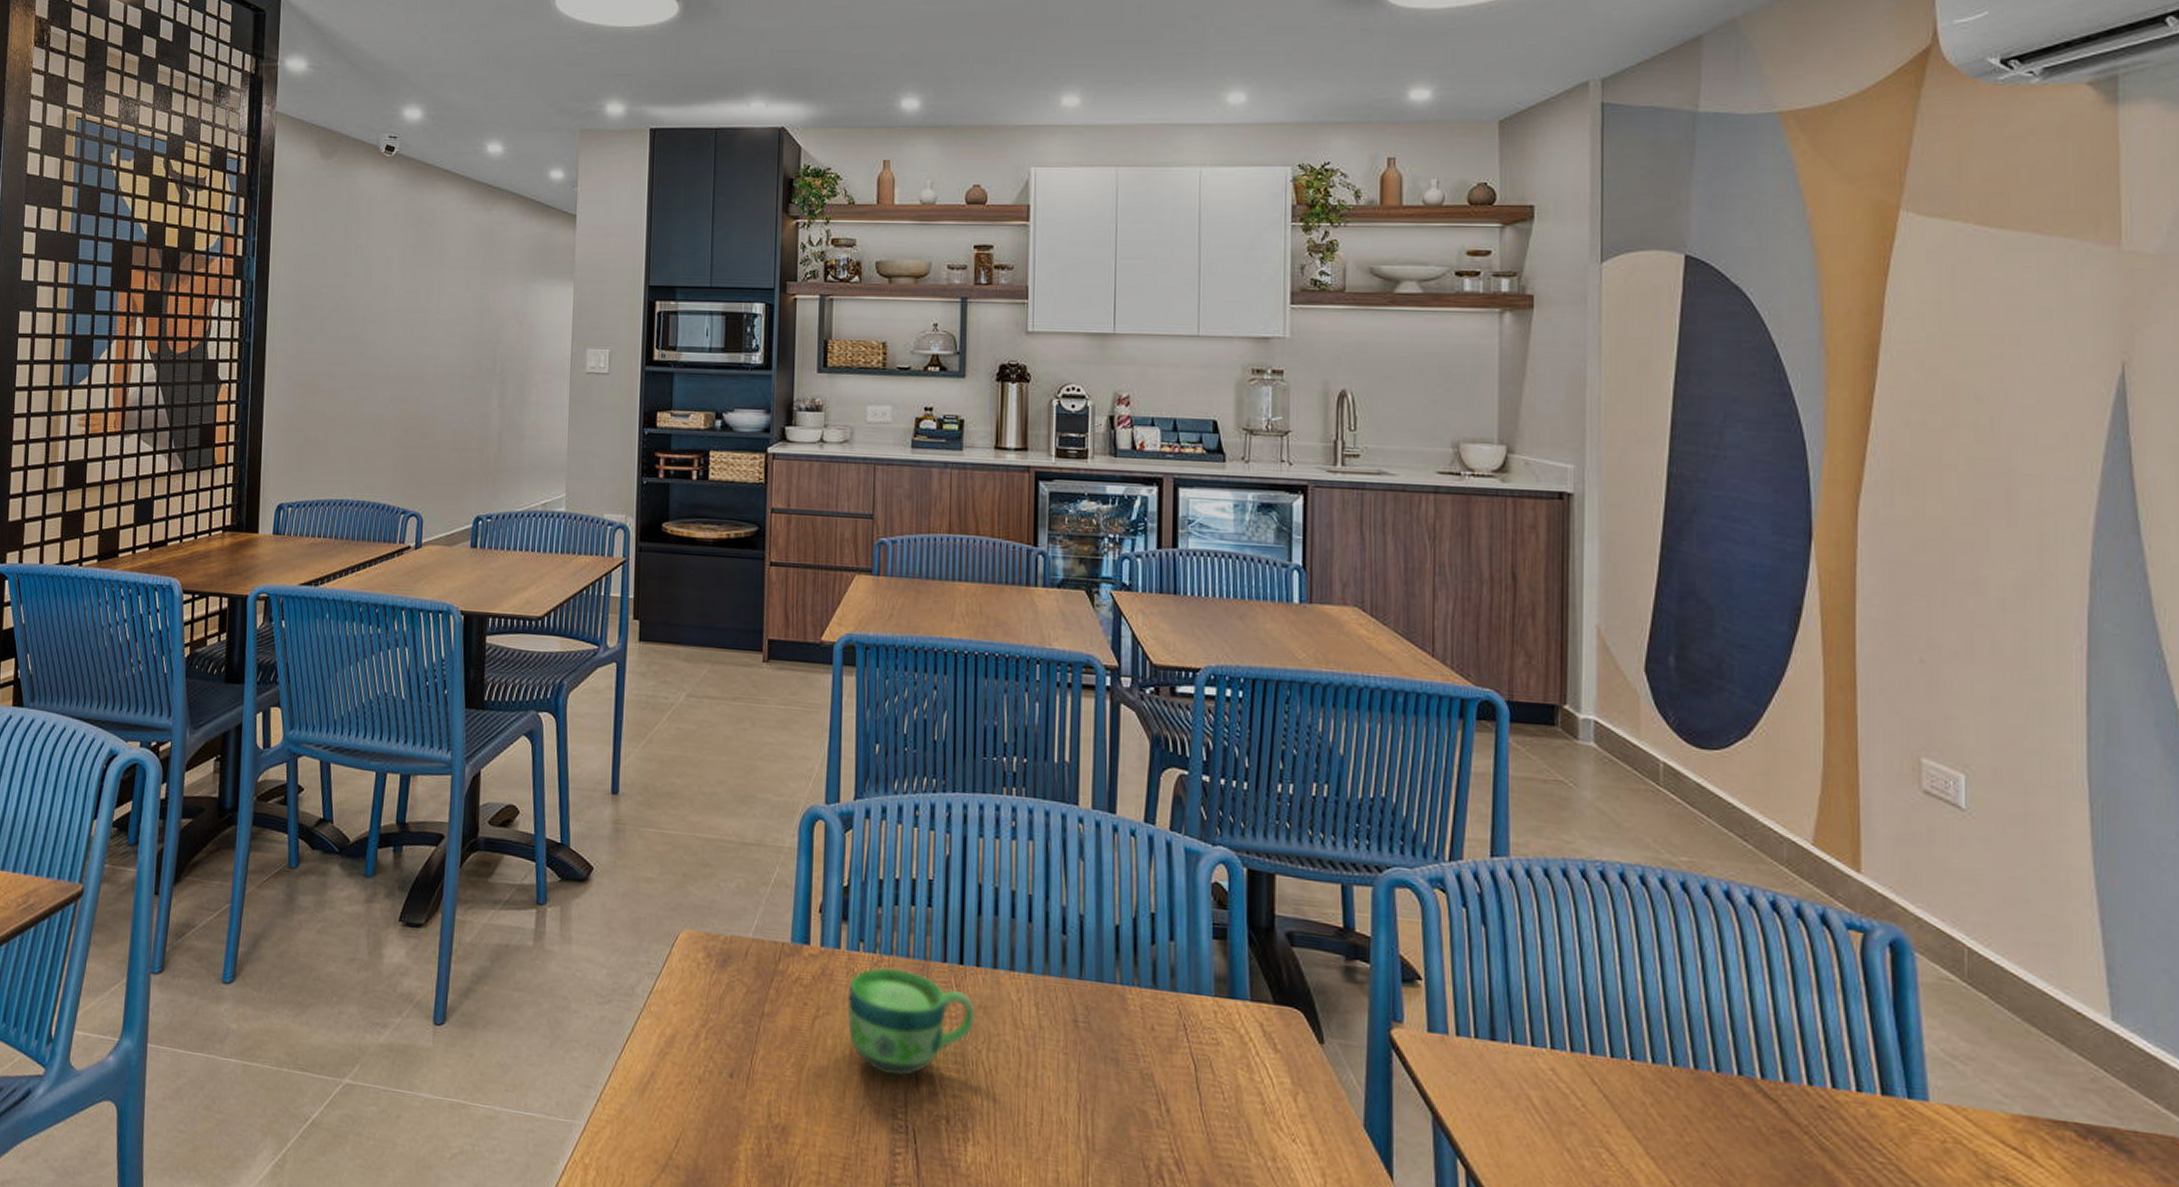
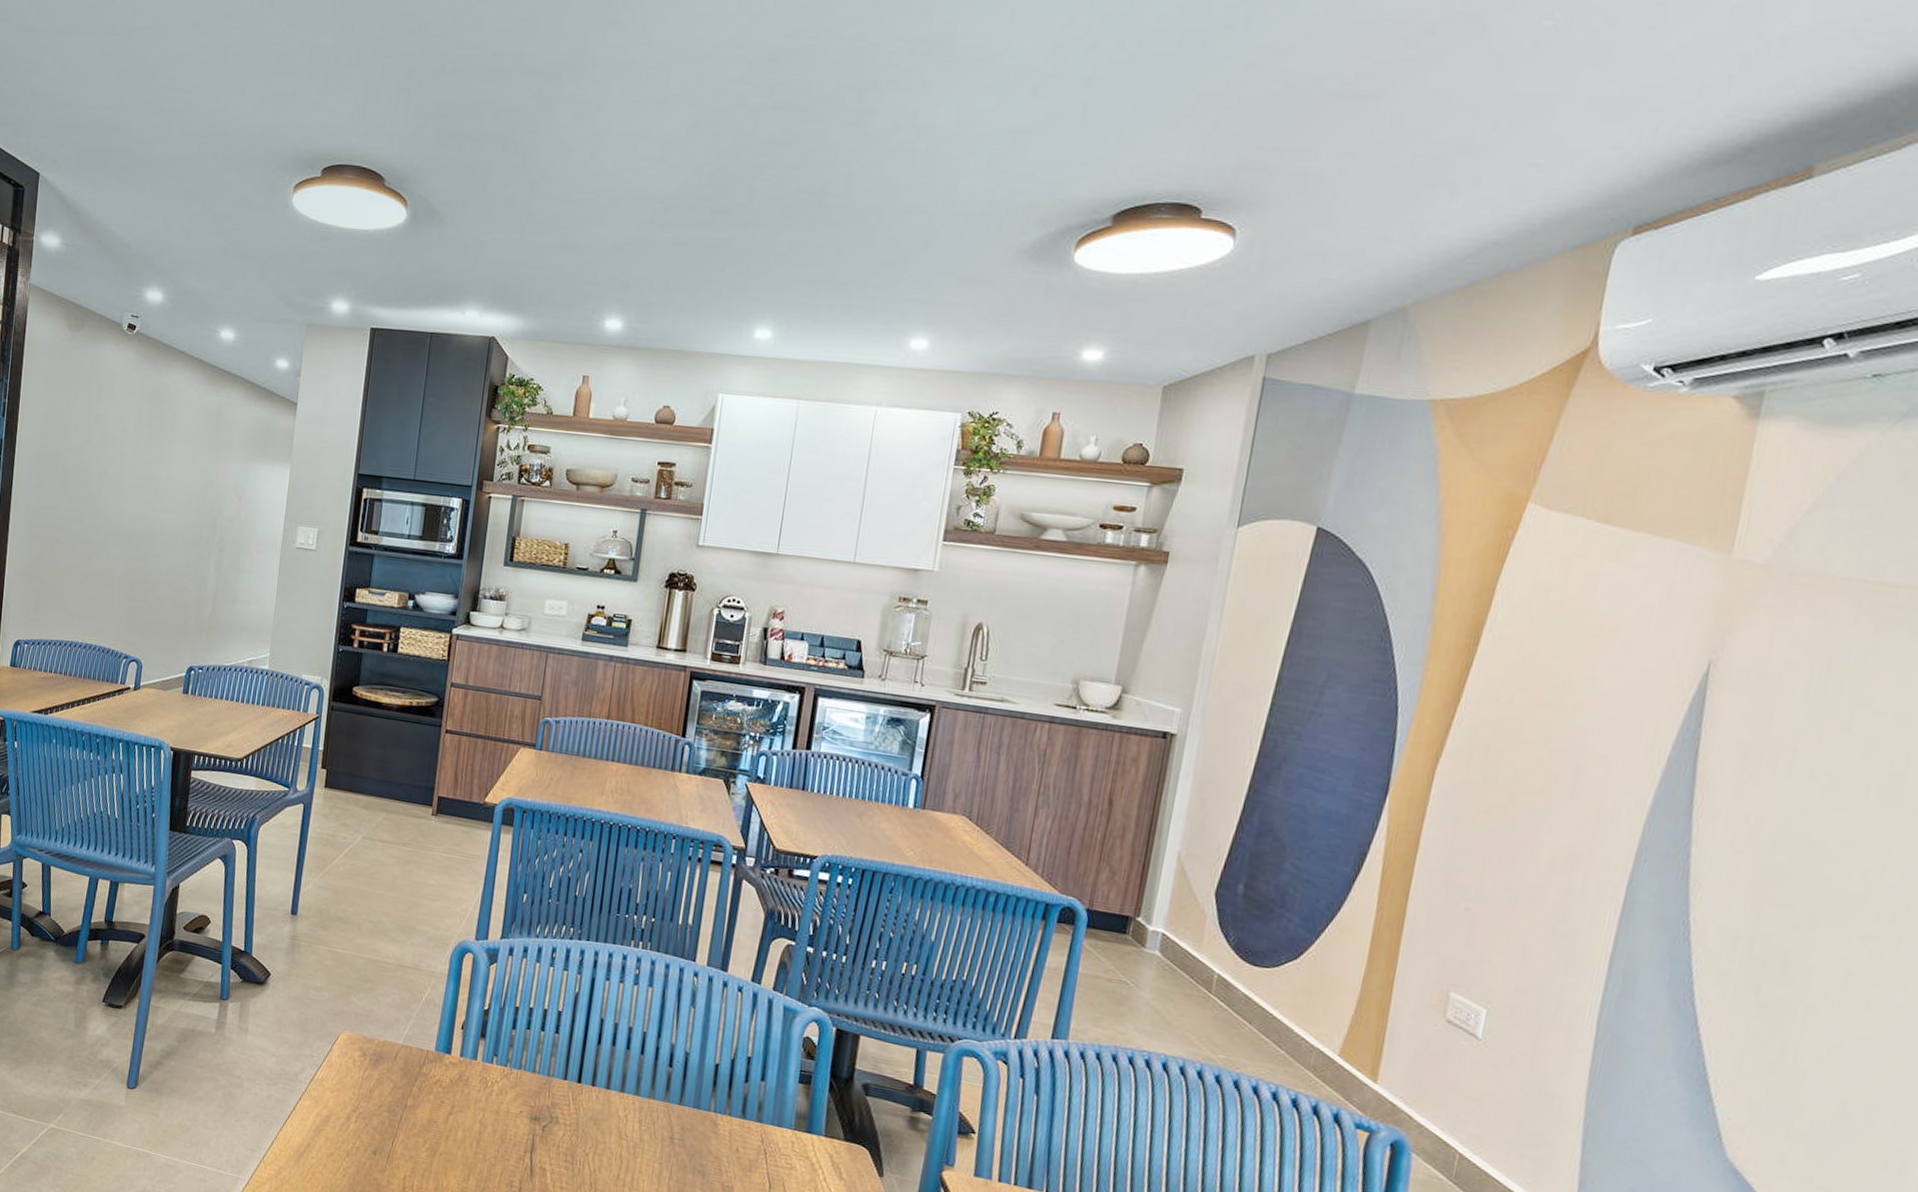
cup: present [847,967,975,1076] -> none [477,1078,587,1167]

